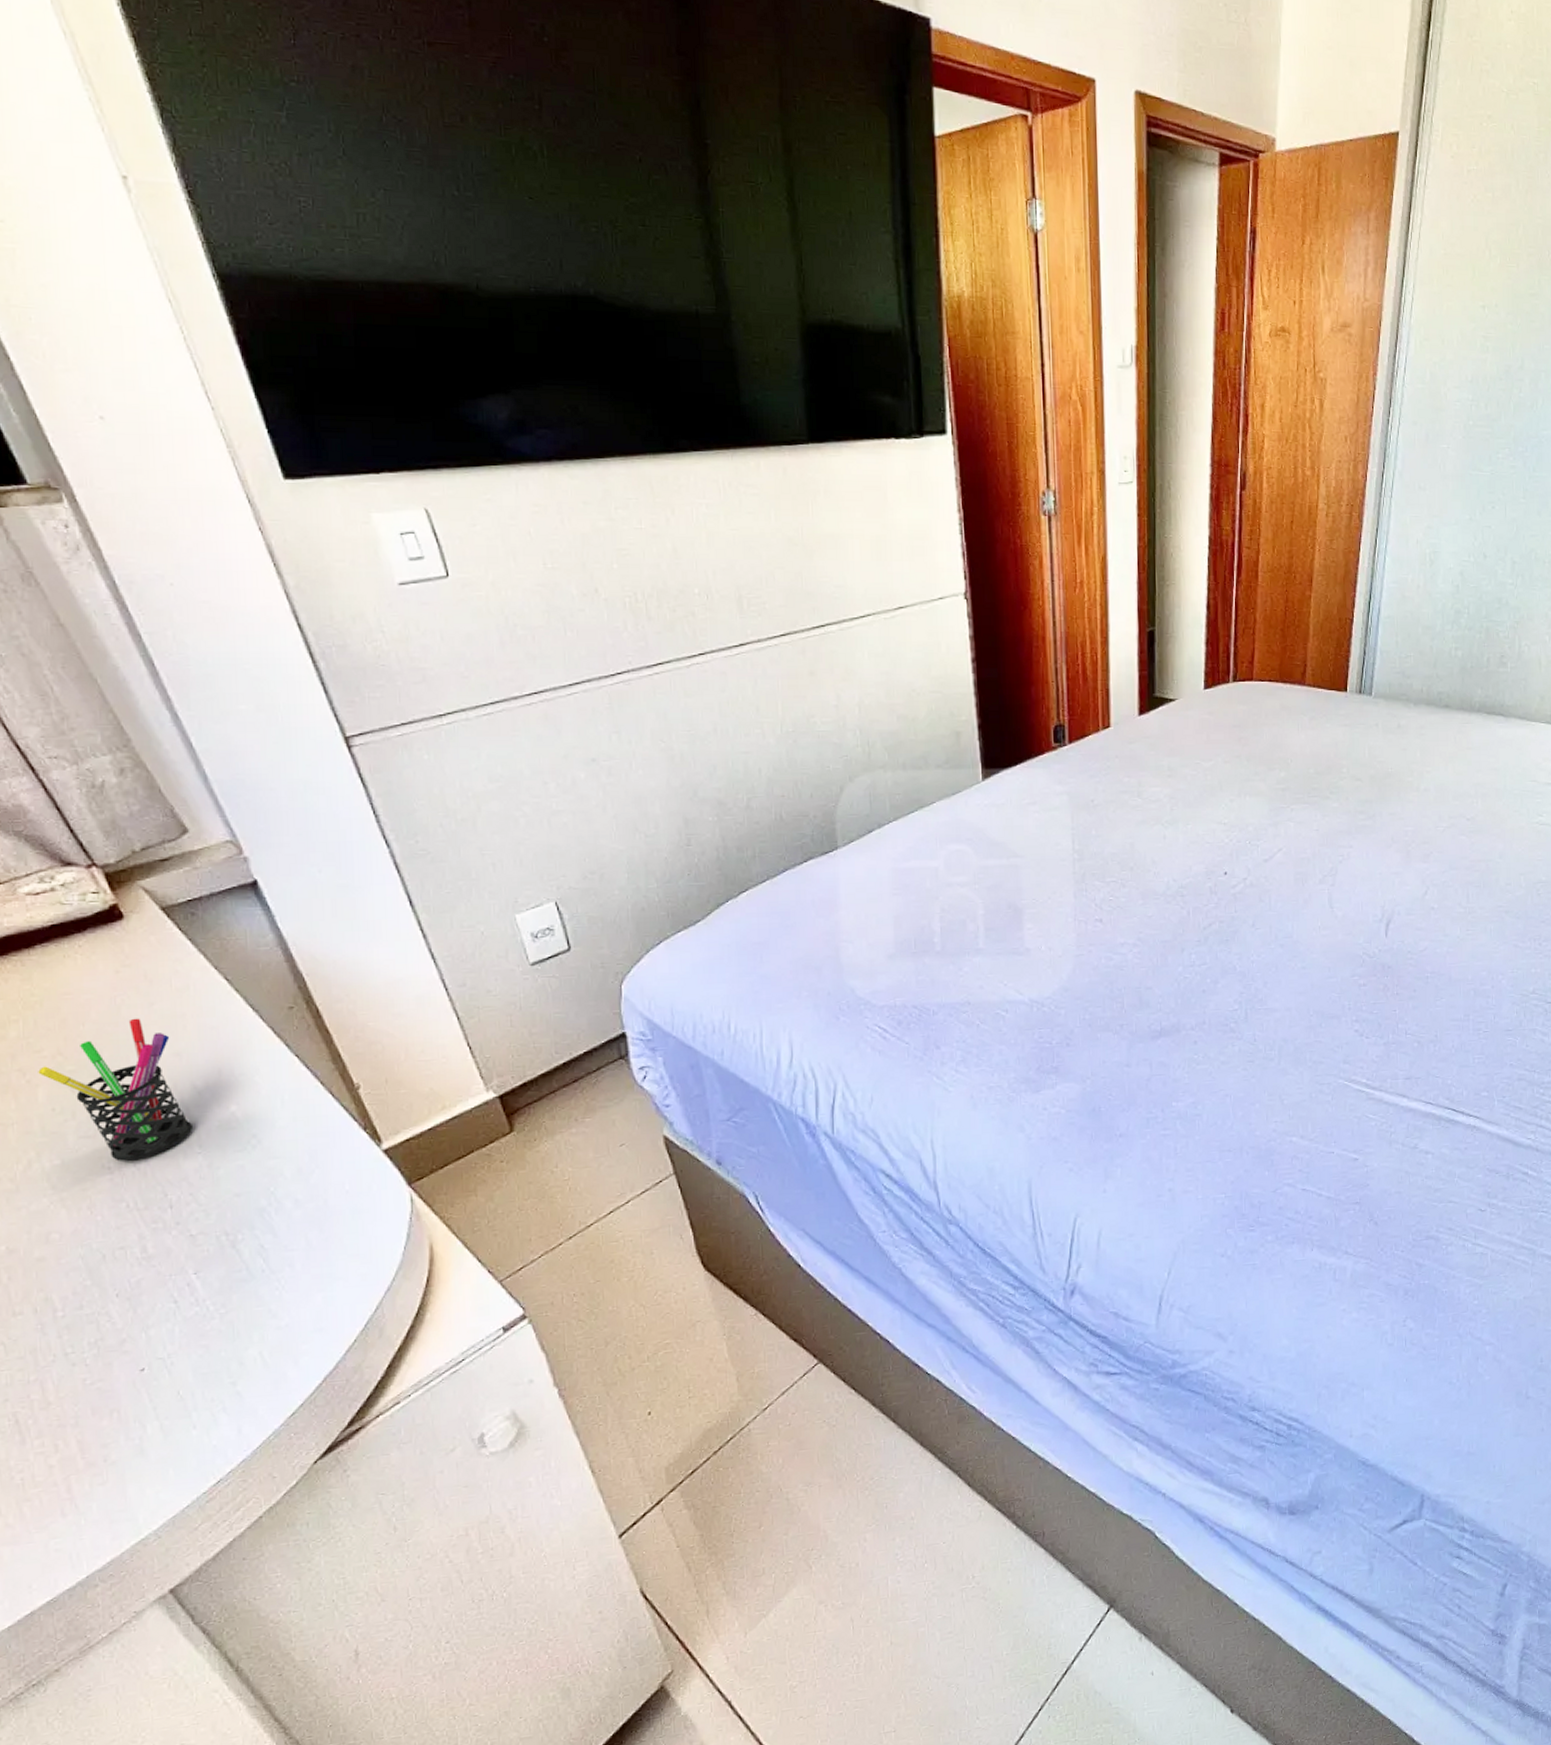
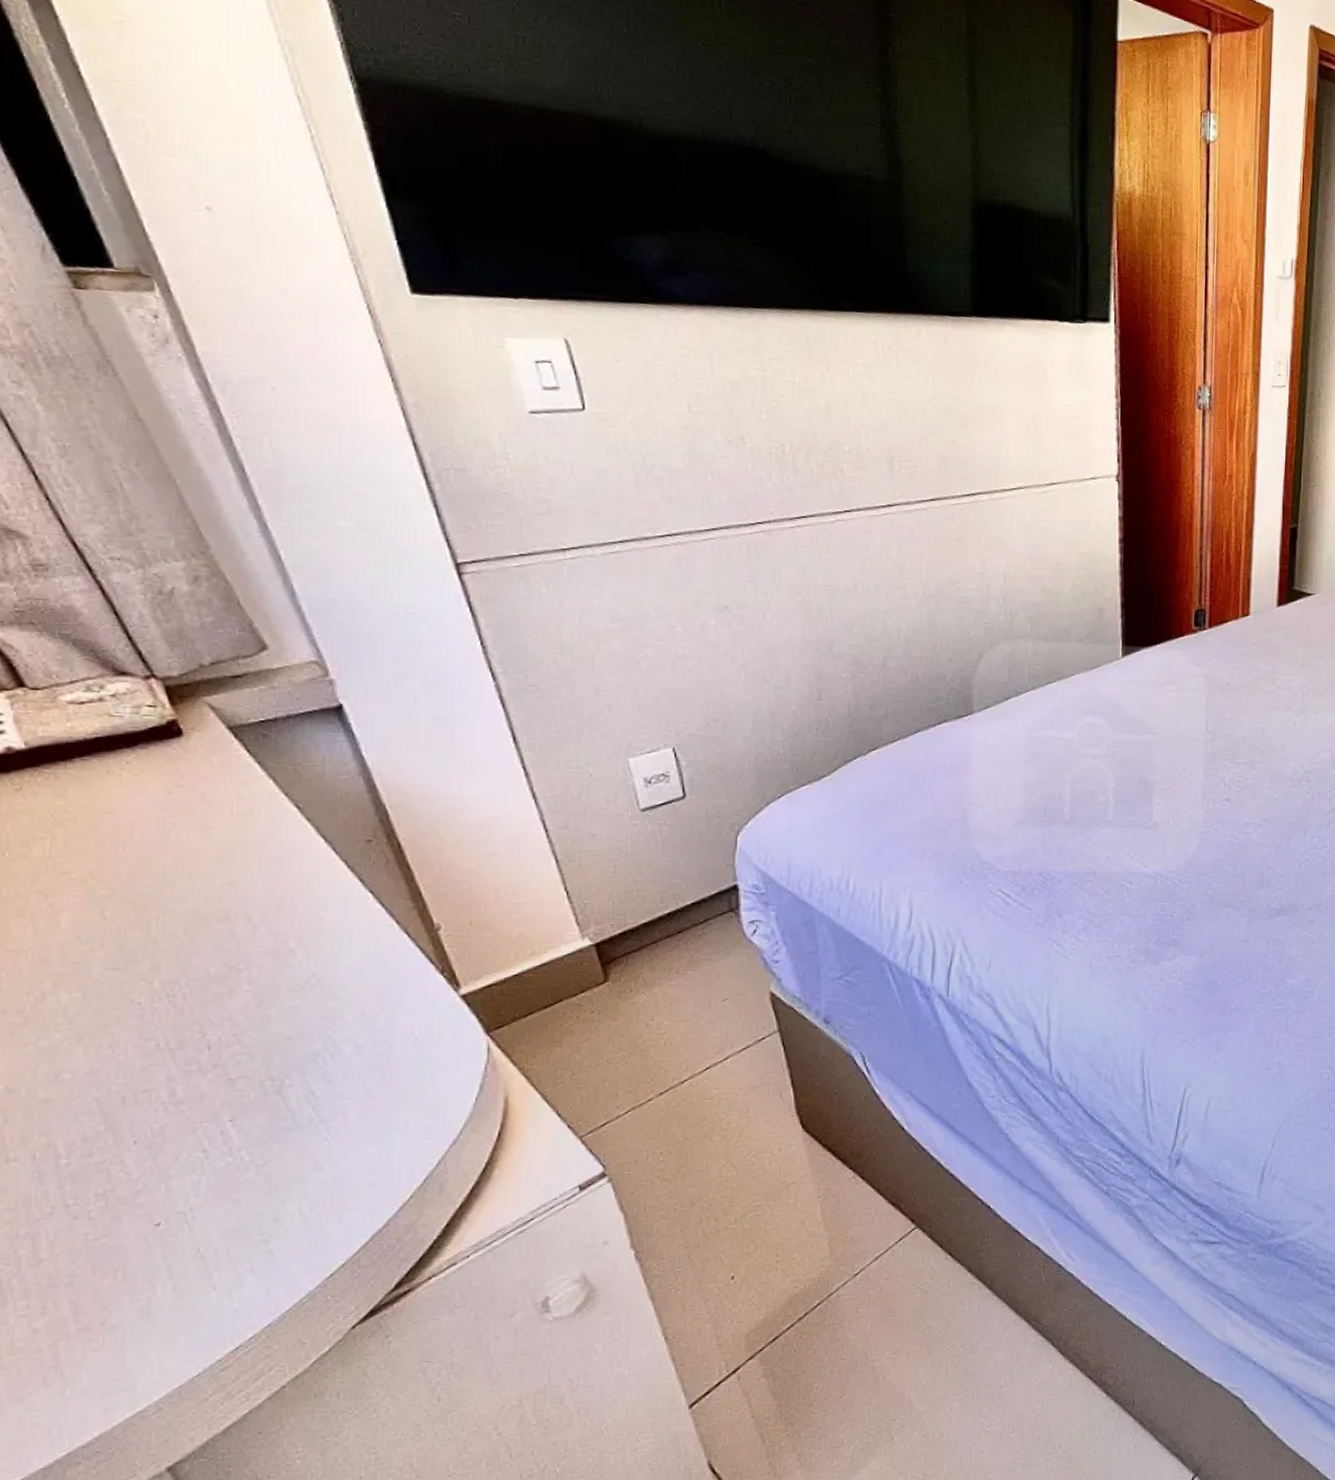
pen holder: present [38,1018,193,1161] -> none [63,843,243,997]

